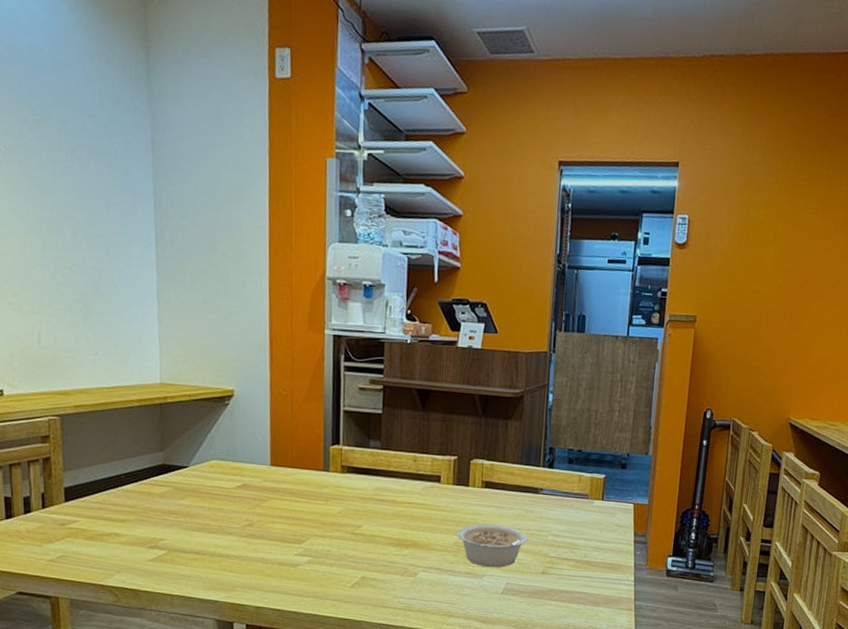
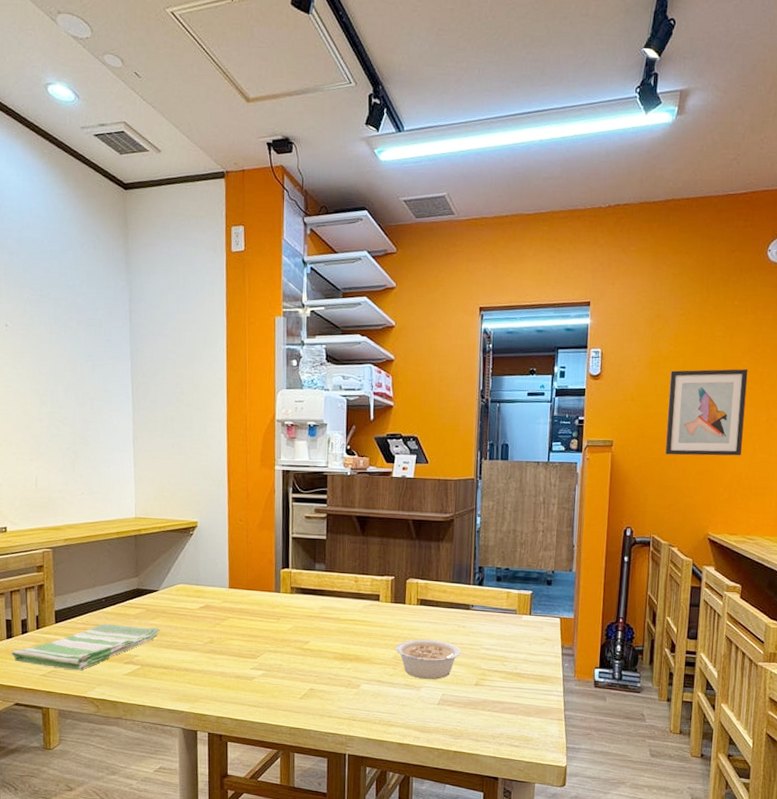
dish towel: none [11,503,191,556] -> present [10,623,160,671]
wall art: none [750,242,840,338] -> present [665,369,748,456]

